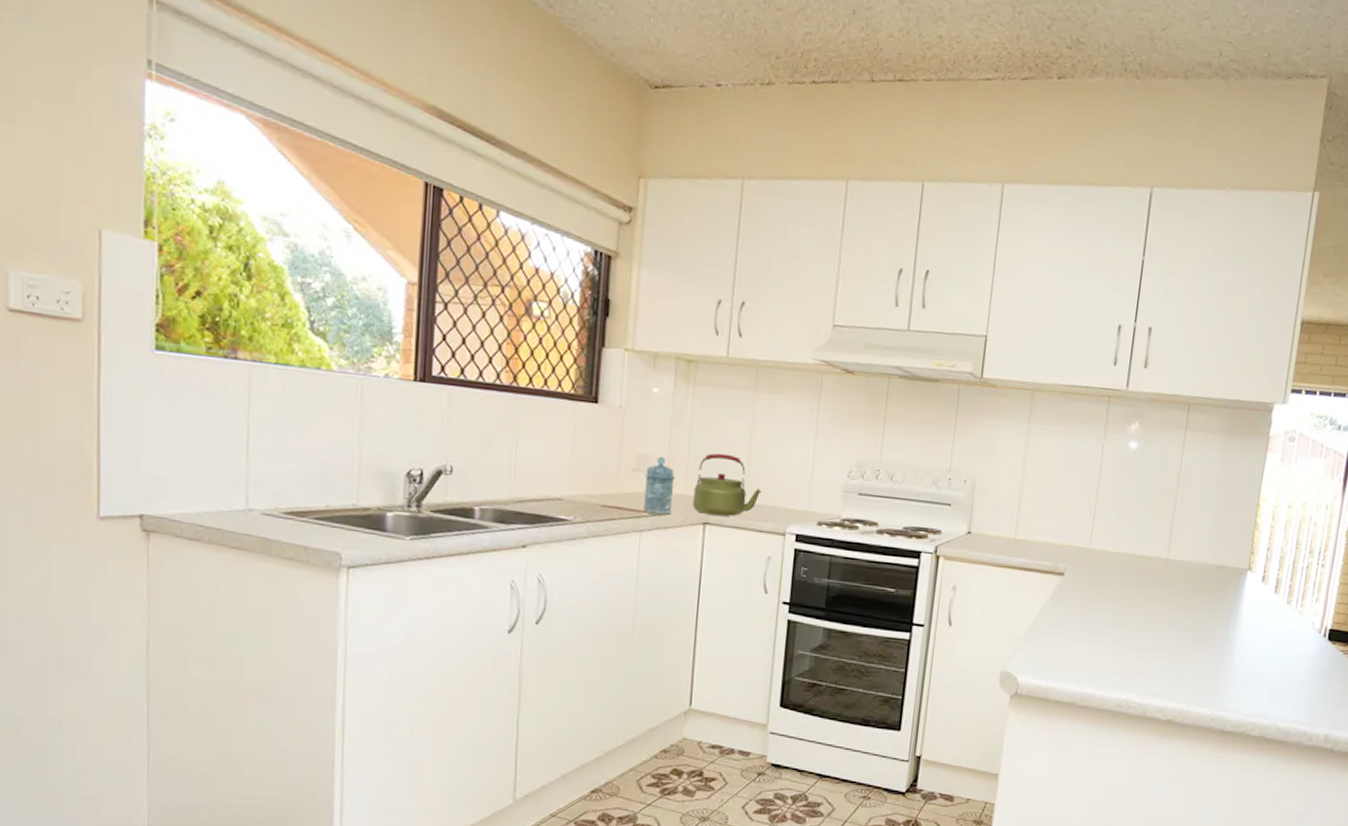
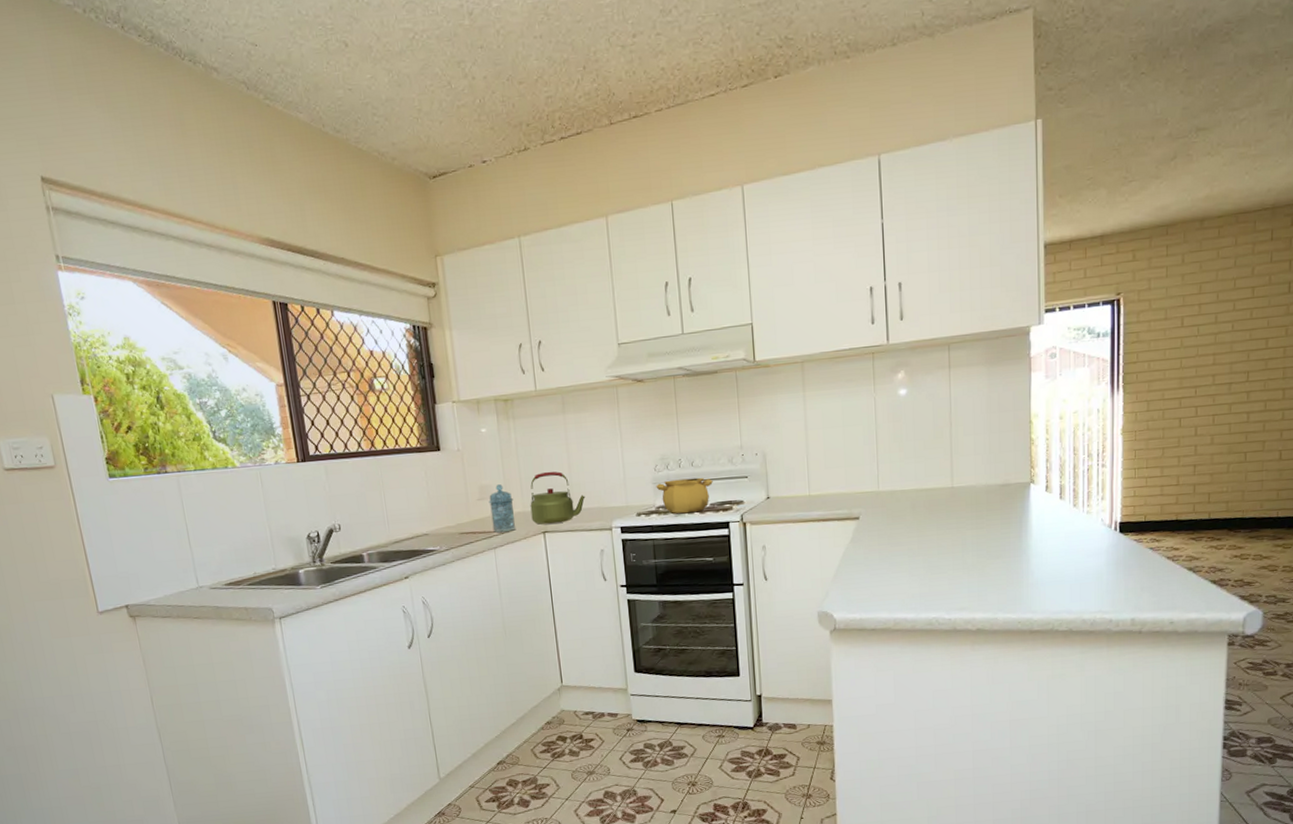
cooking pot: none [845,491,911,534] -> present [656,477,713,514]

